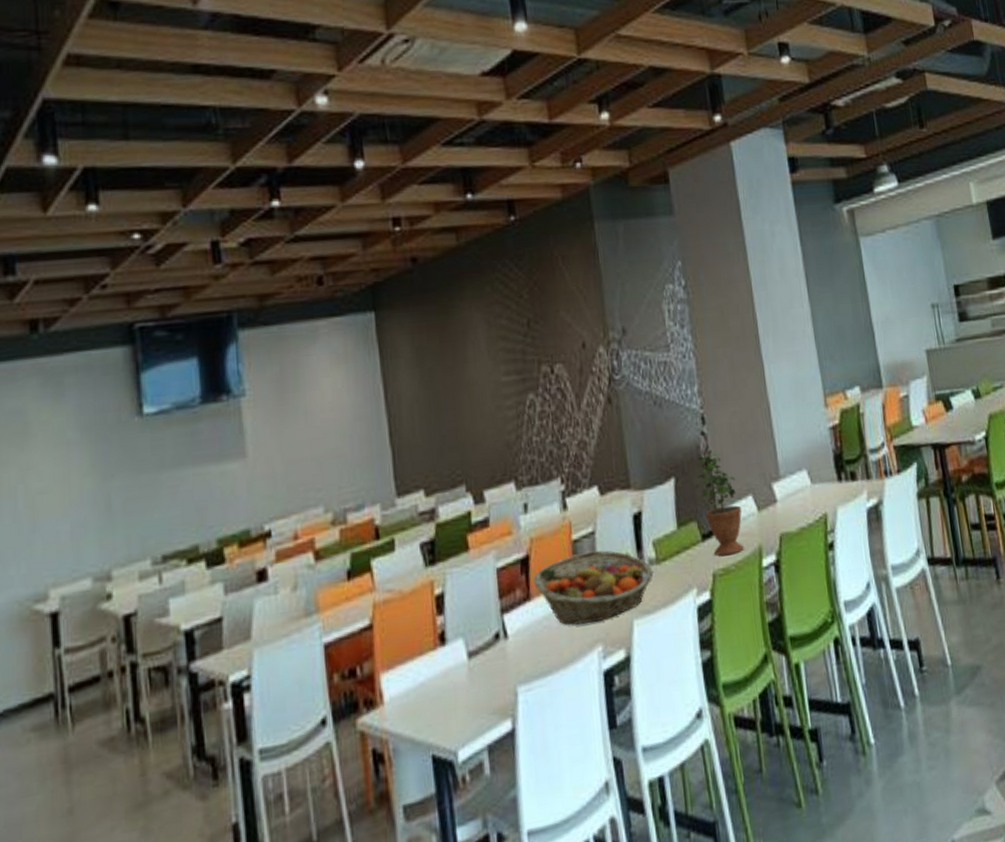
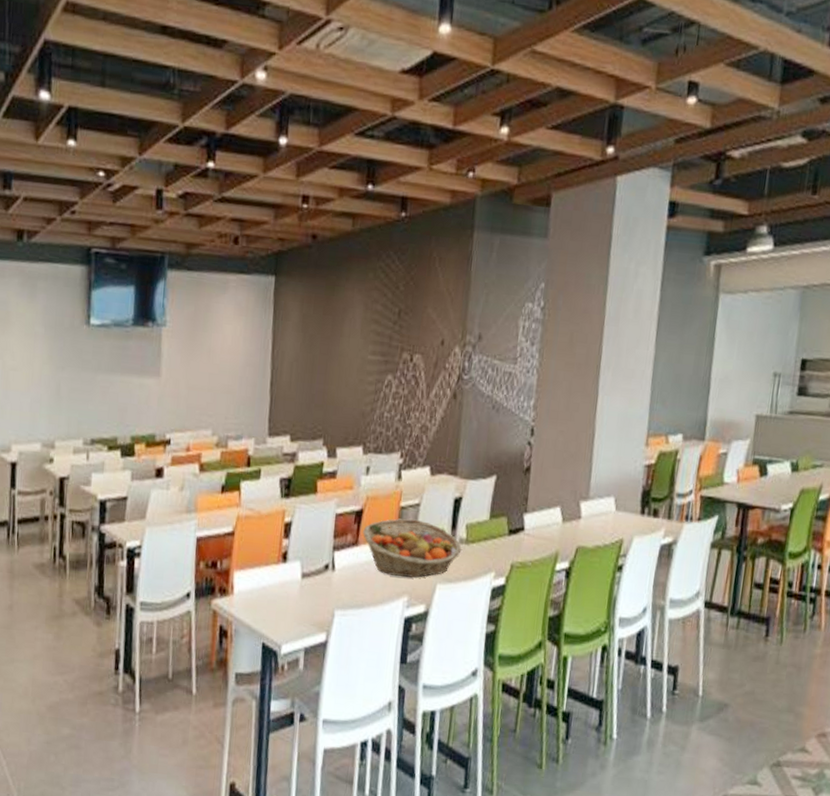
potted plant: present [695,449,745,556] -> none [512,457,549,553]

